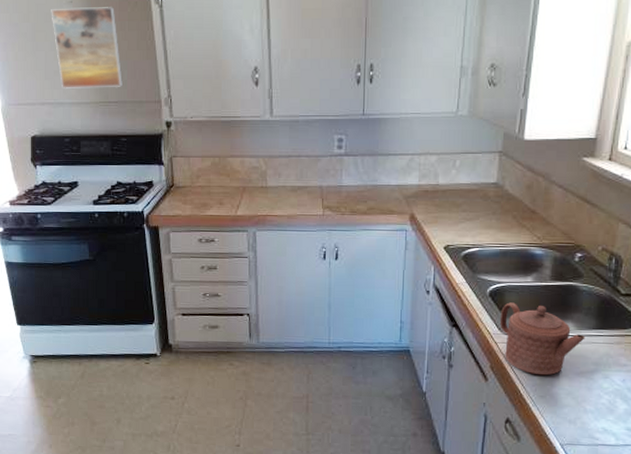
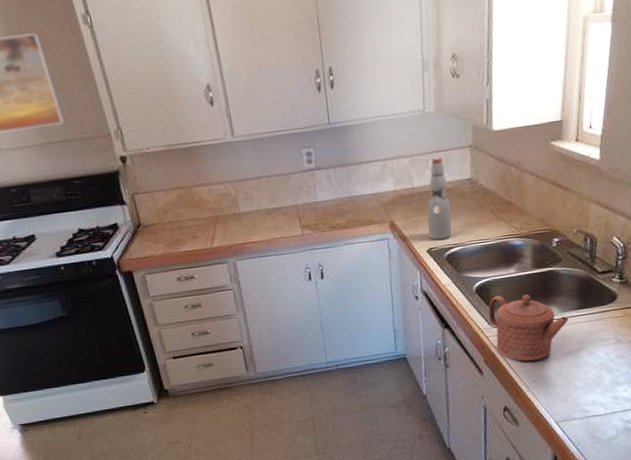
bottle: none [448,159,473,239] -> present [427,157,452,240]

